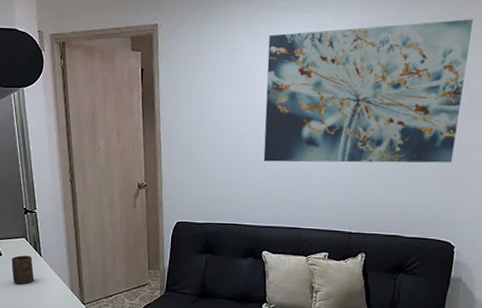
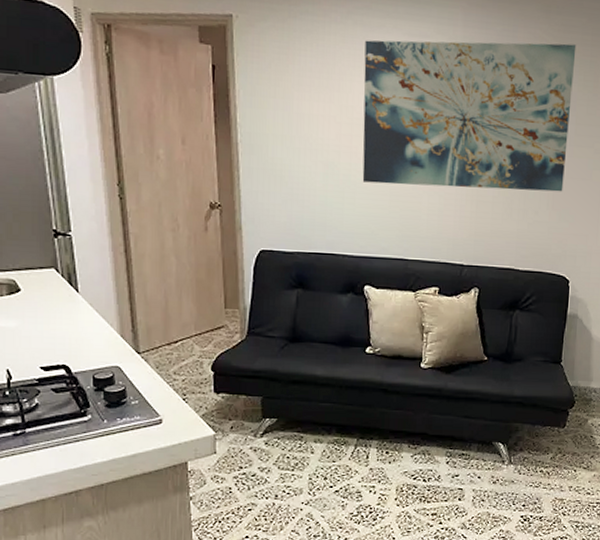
cup: present [11,255,35,284] -> none [34,291,69,329]

